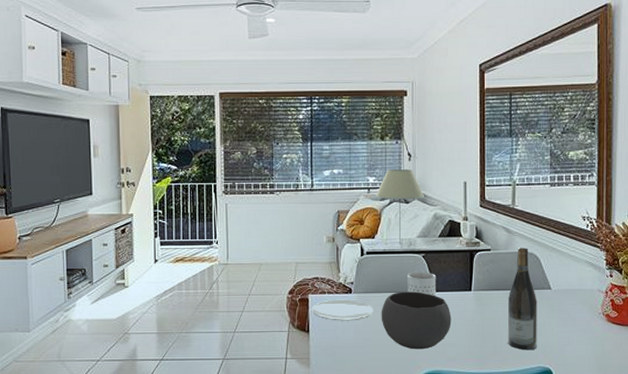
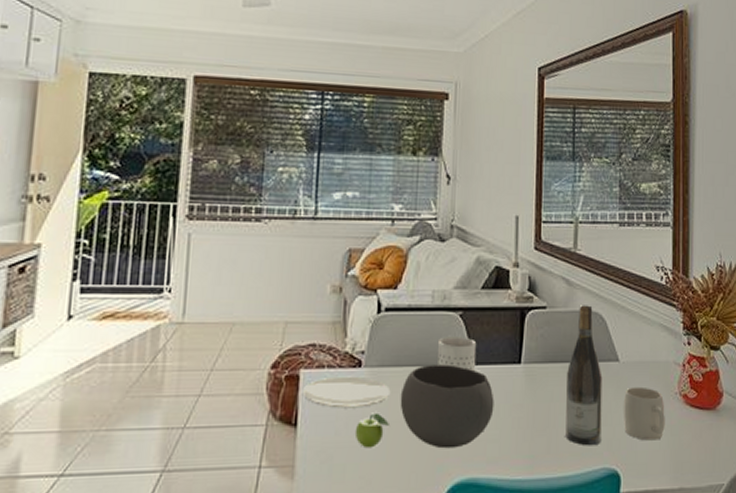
fruit: none [349,324,374,348] -> present [354,412,389,448]
table lamp: present [375,169,425,245] -> none [400,195,466,299]
mug: none [554,308,590,348] -> present [623,386,665,441]

